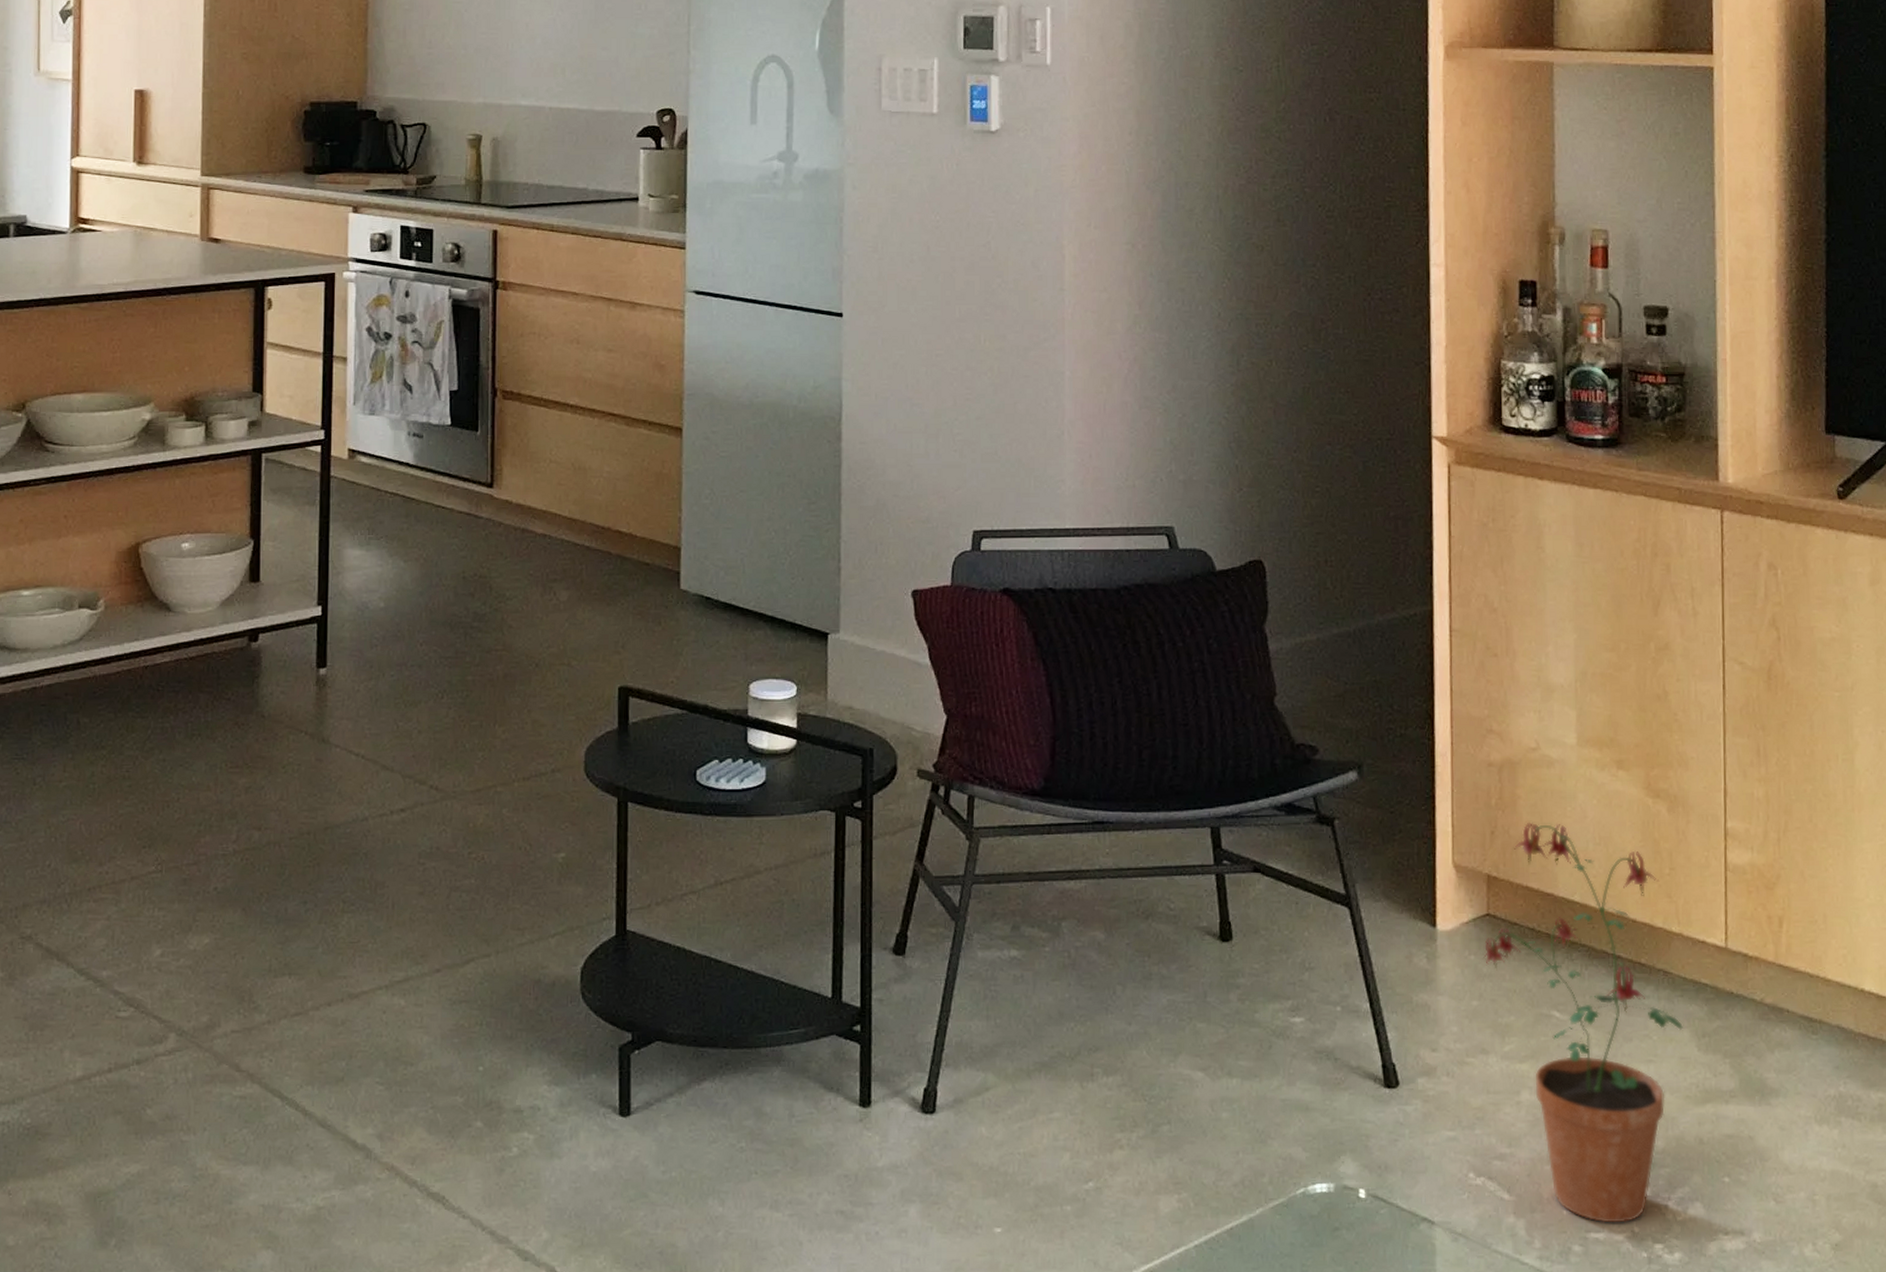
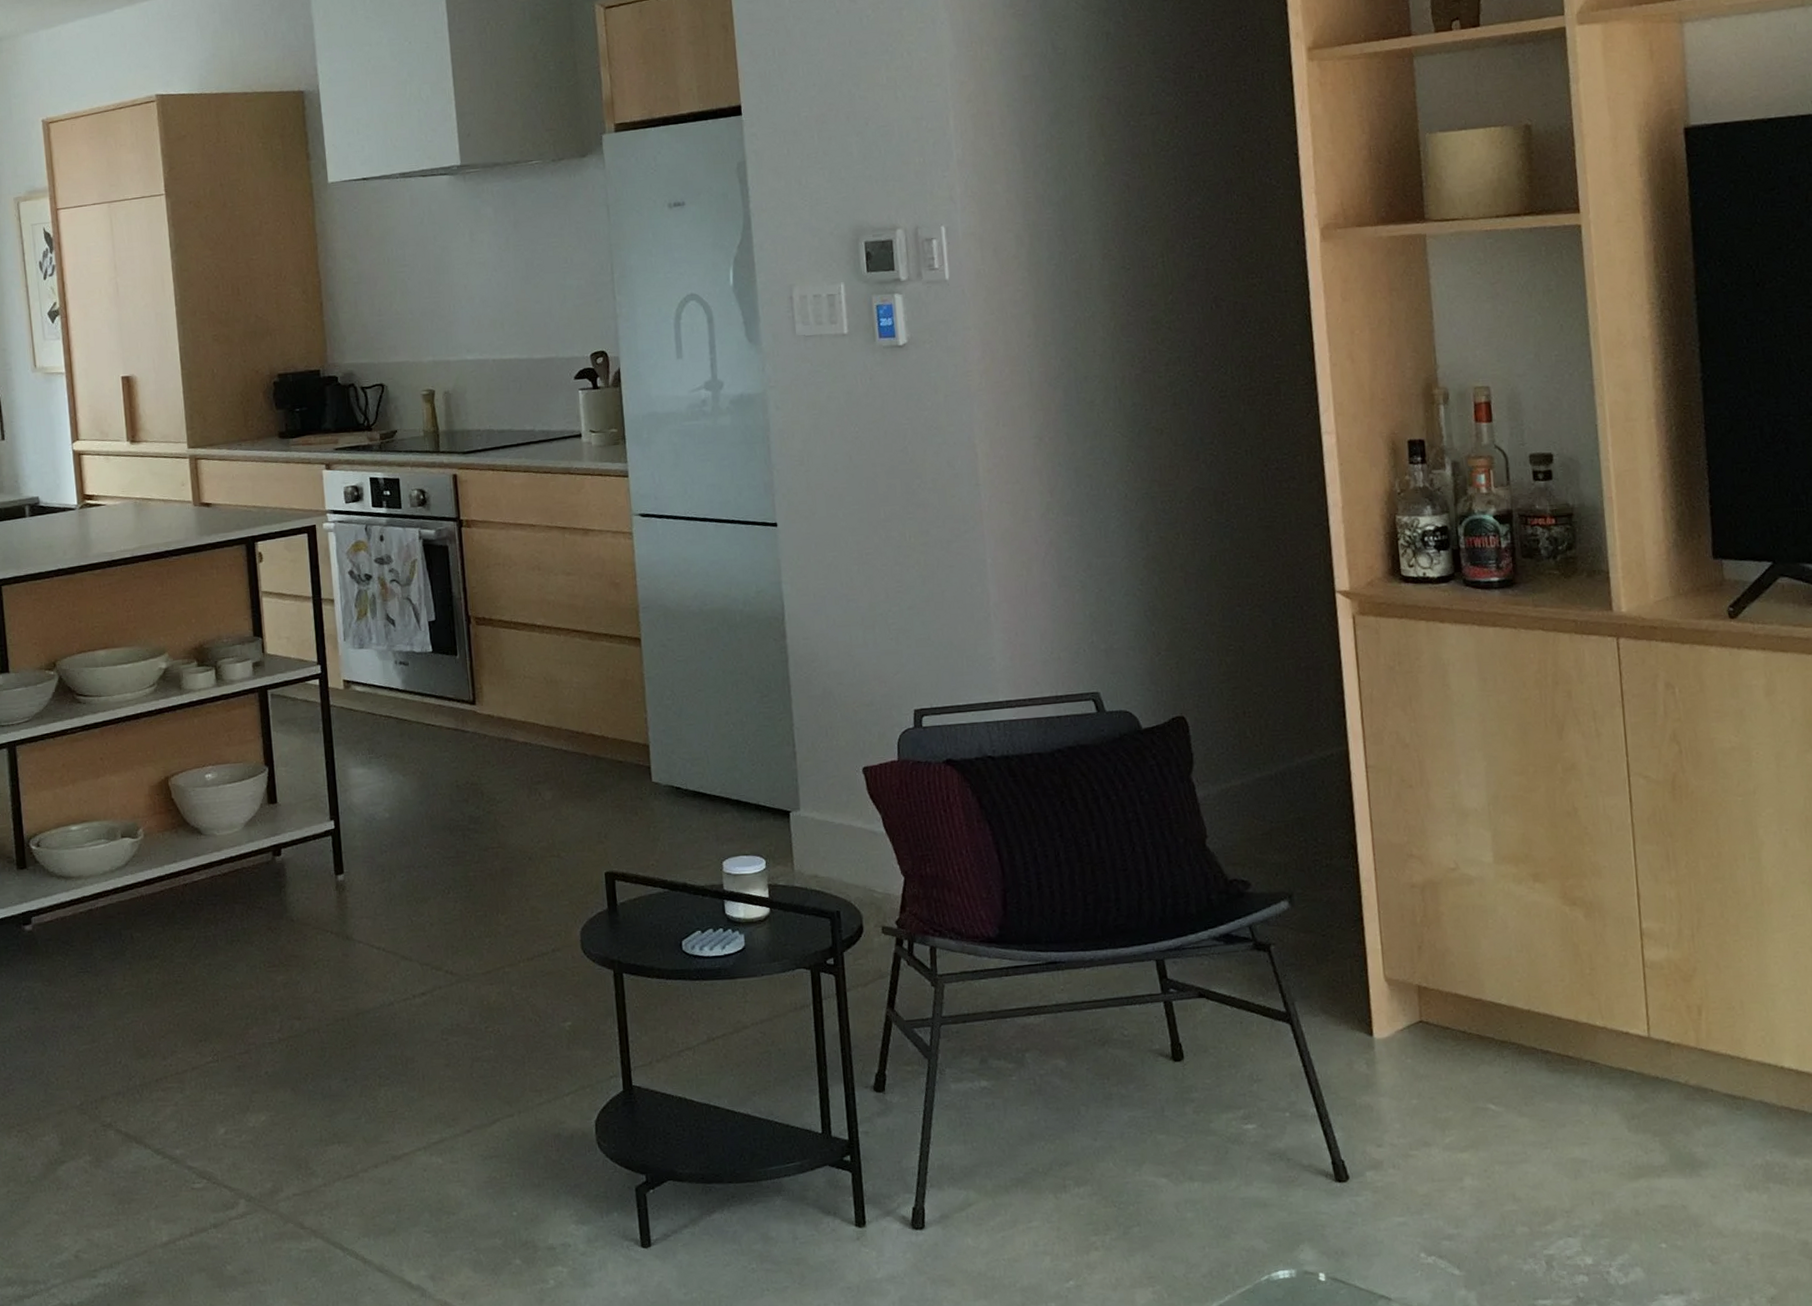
potted plant: present [1482,822,1683,1223] -> none [1418,935,1613,1291]

